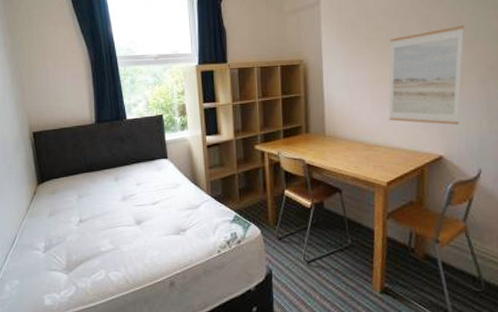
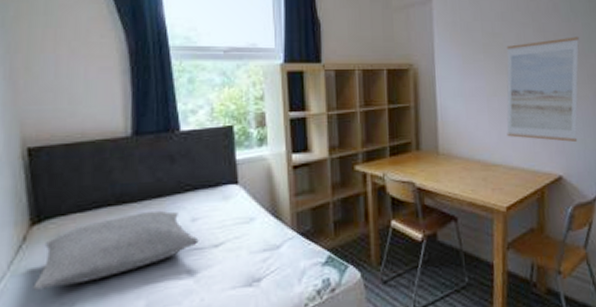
pillow: none [42,176,142,227] -> present [33,210,199,290]

